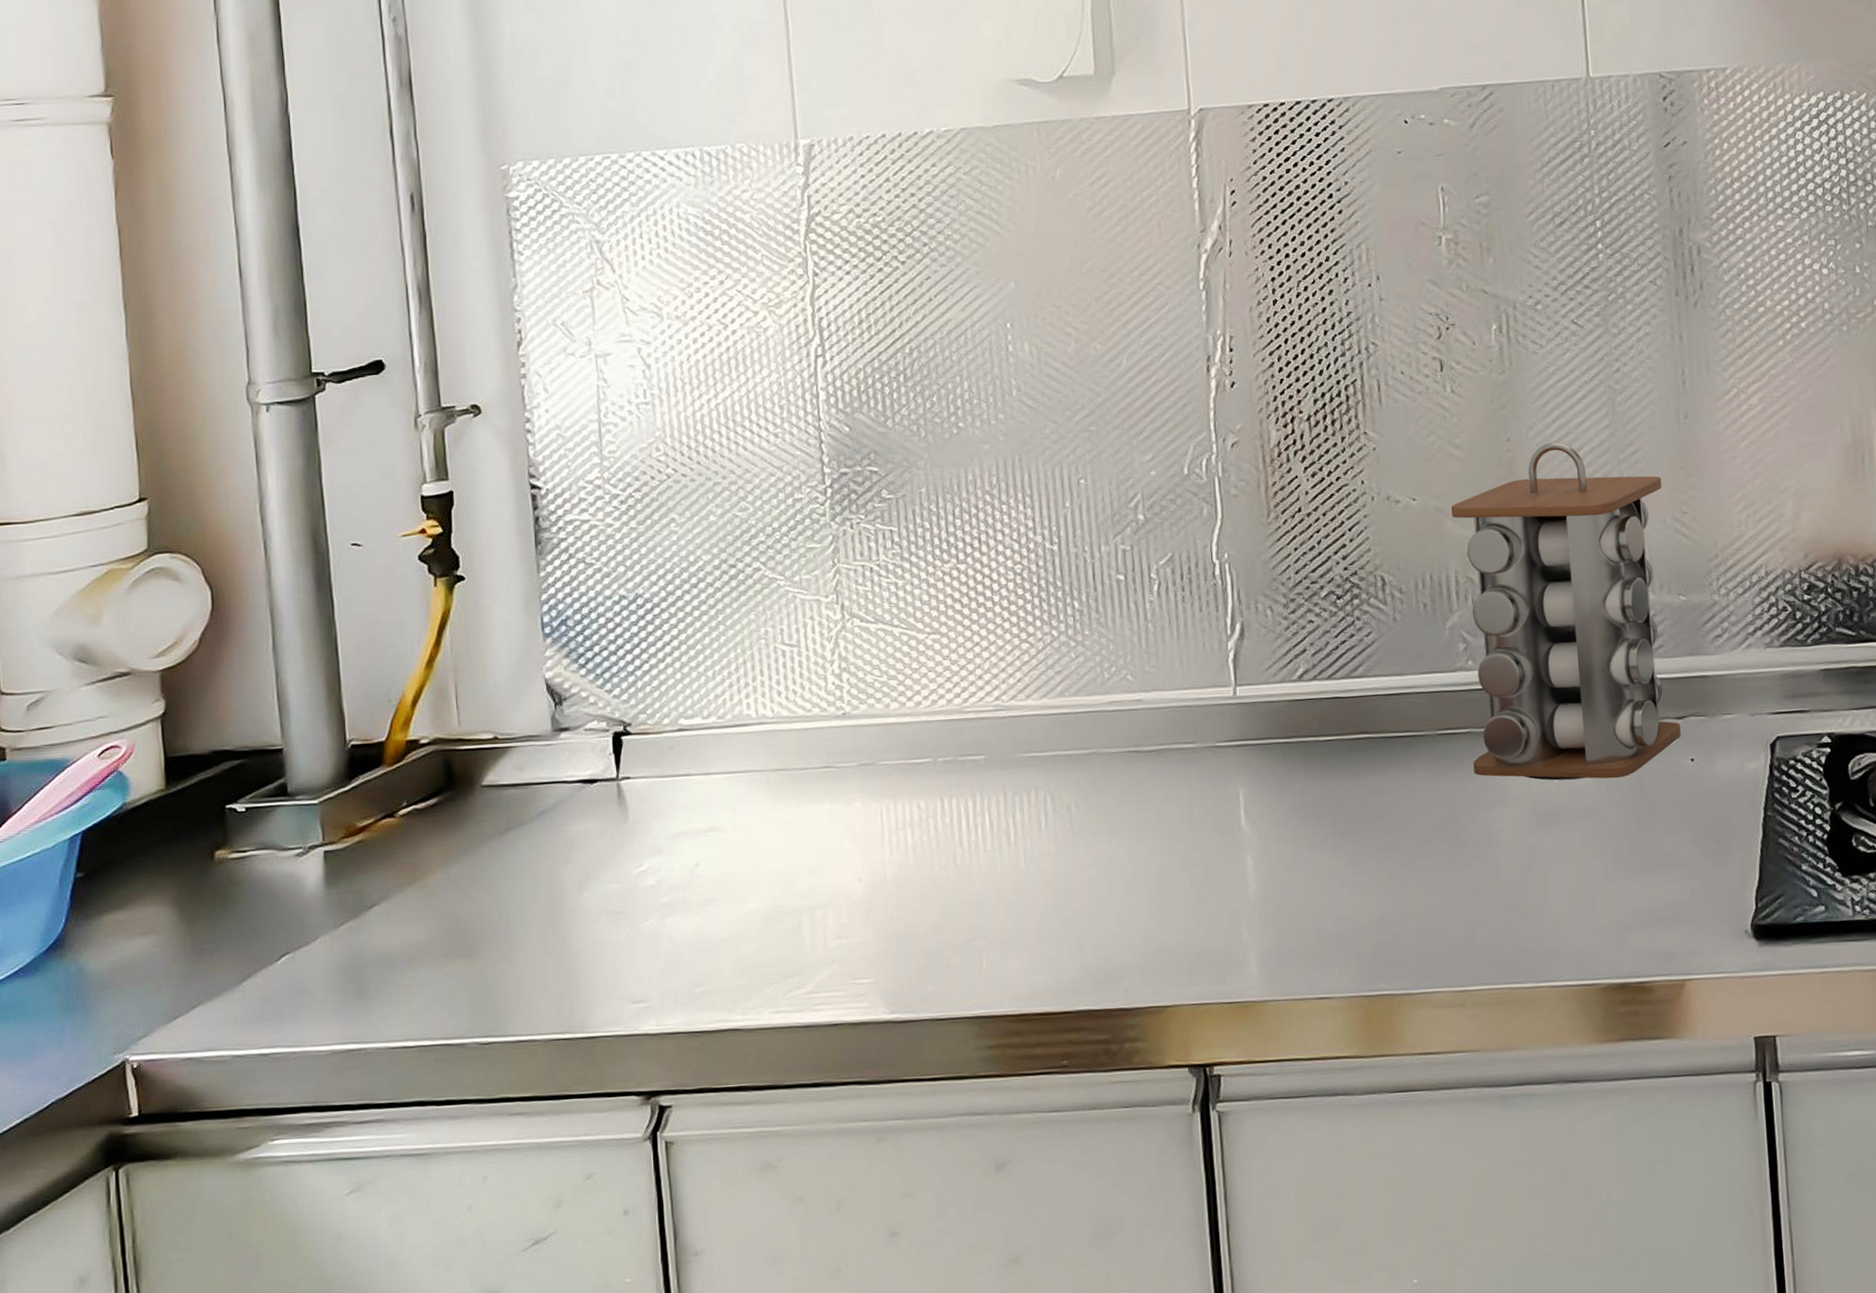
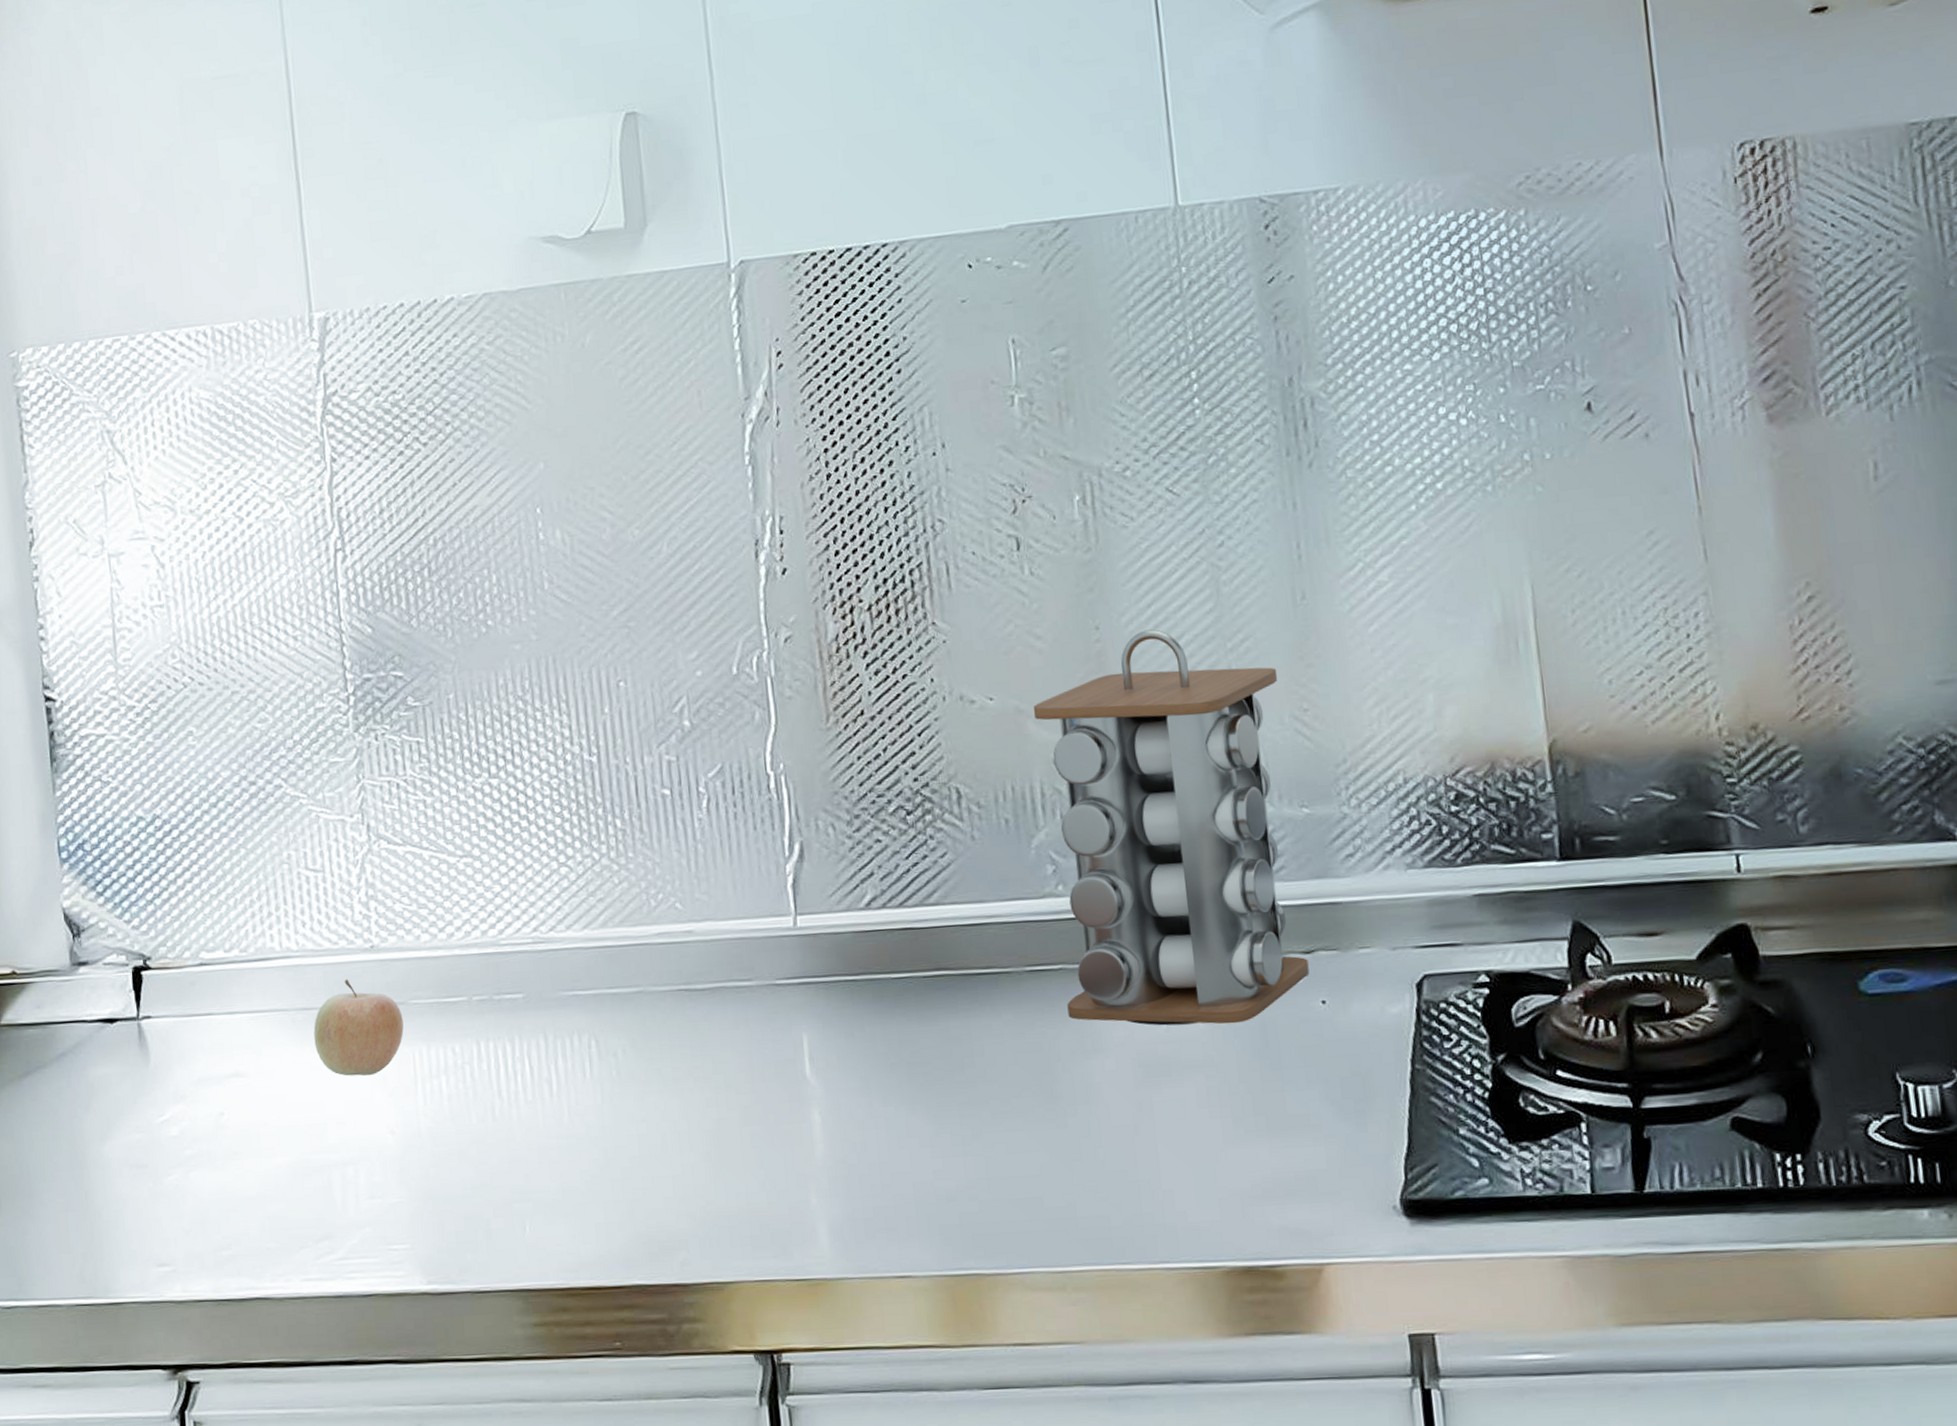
fruit: none [786,742,873,830] -> present [313,978,404,1076]

